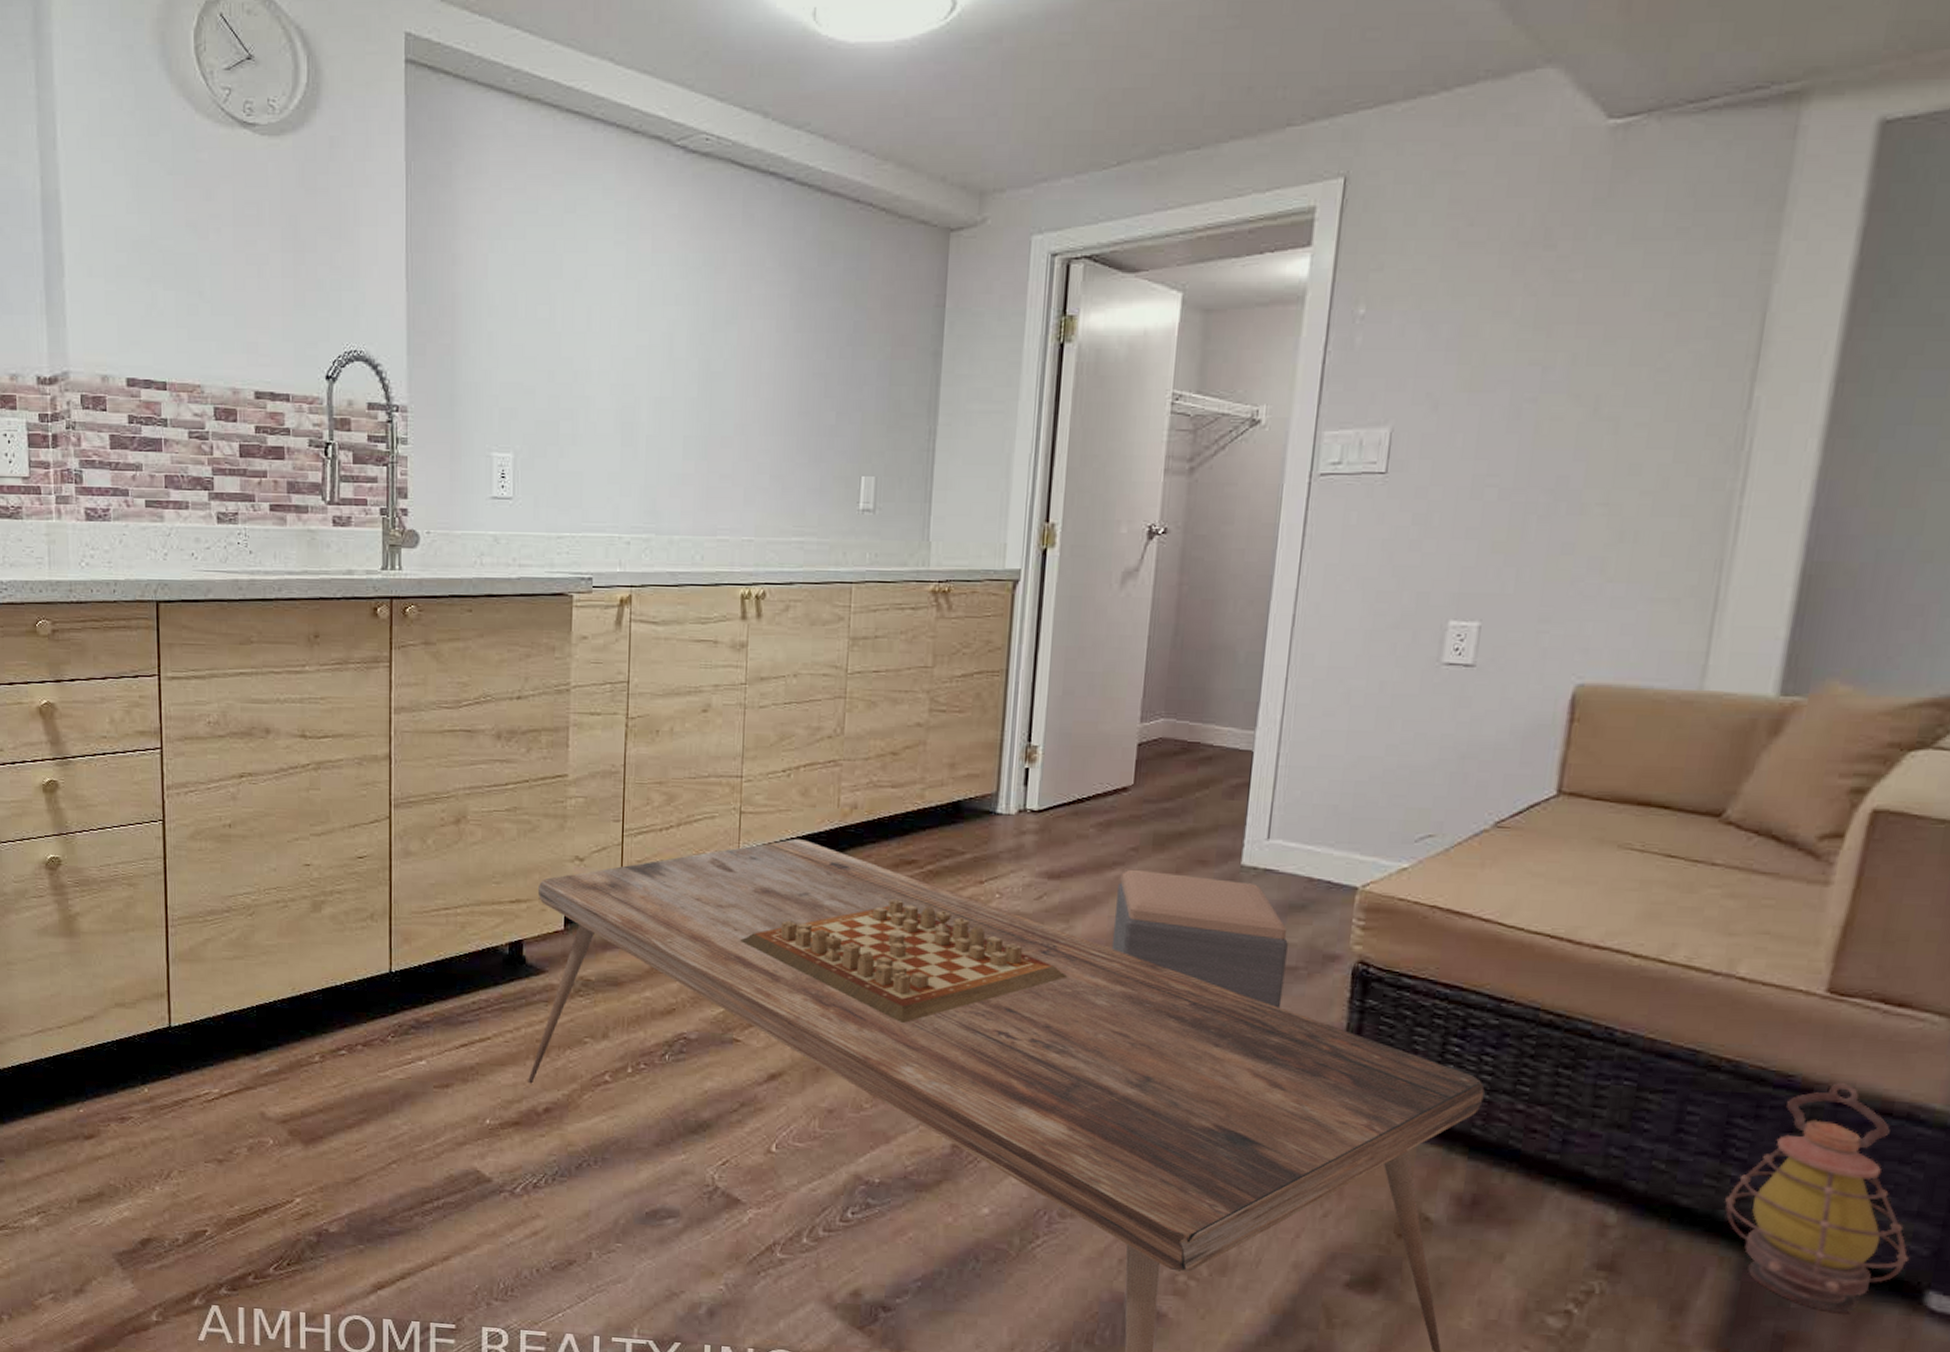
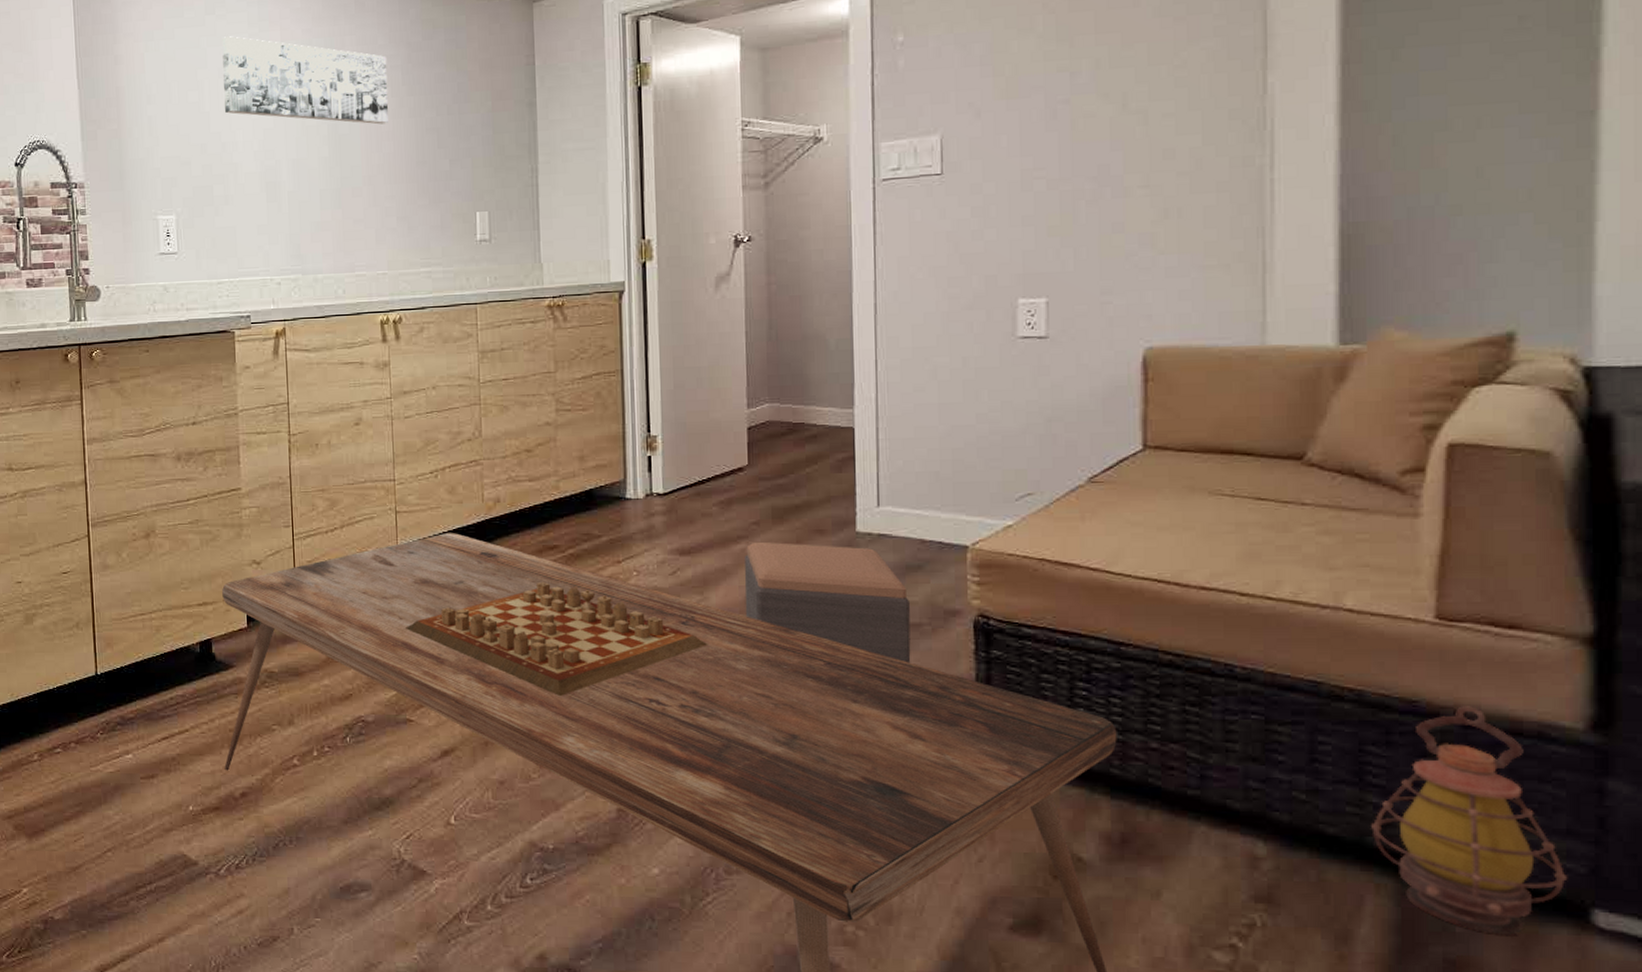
wall art: none [580,242,775,364] -> present [222,36,389,125]

